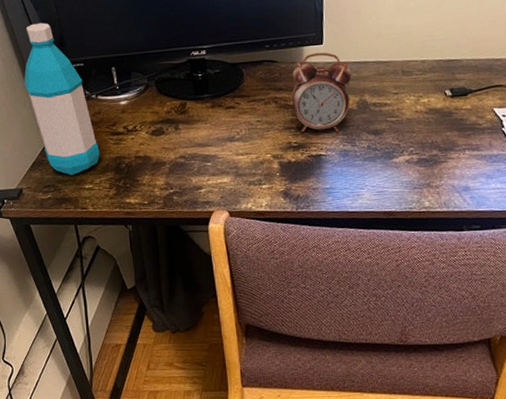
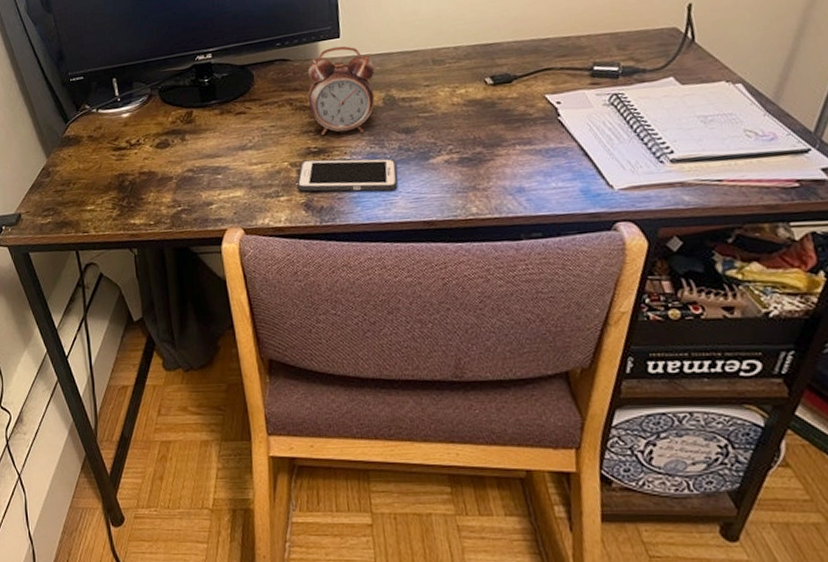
water bottle: present [24,22,100,175] -> none [22,37,102,197]
cell phone: none [277,153,366,184] -> present [296,158,398,192]

